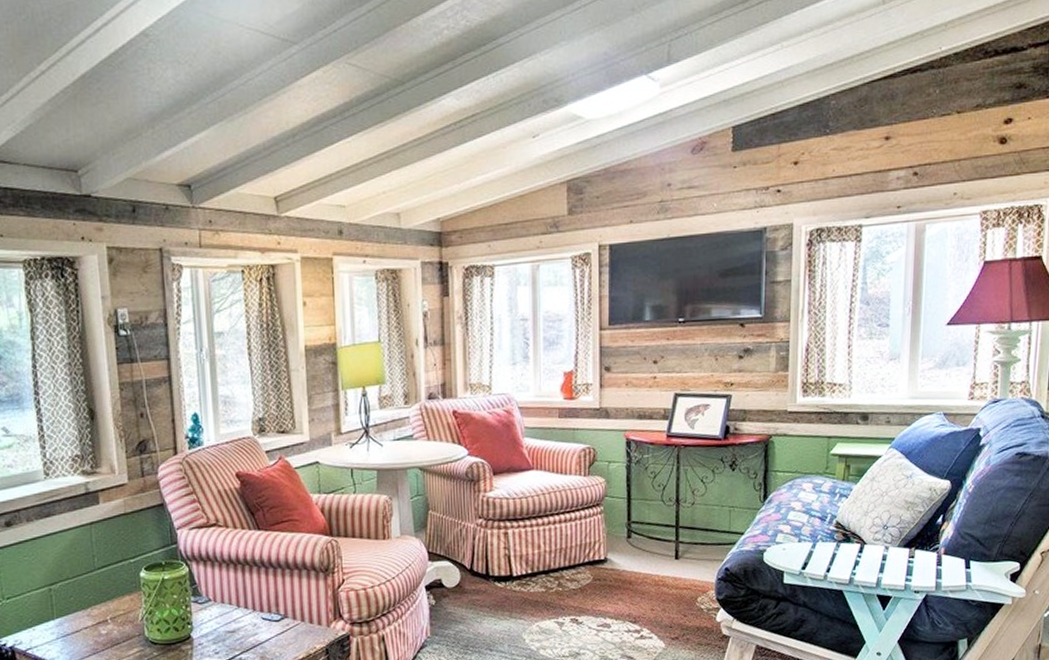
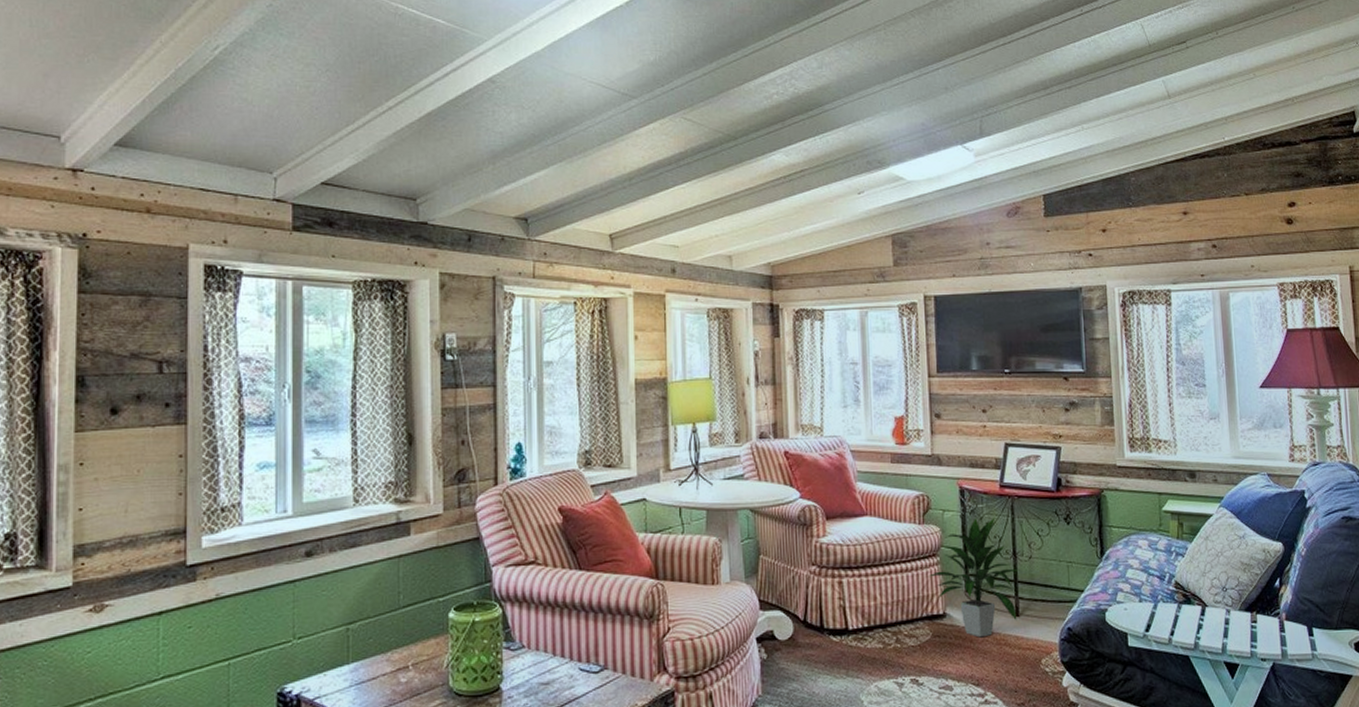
indoor plant: none [591,467,682,580] -> present [928,518,1020,638]

